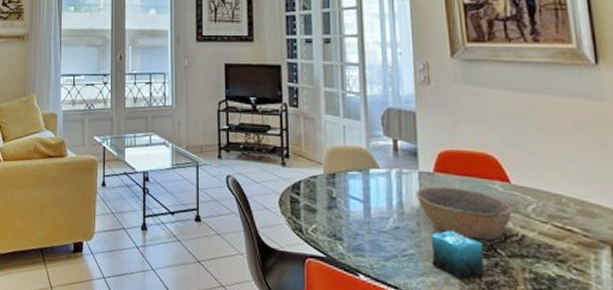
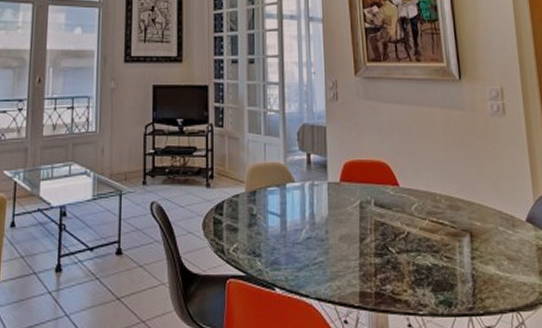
bowl: present [415,186,513,241] -> none [325,194,401,241]
candle: present [430,230,484,280] -> none [336,235,379,280]

